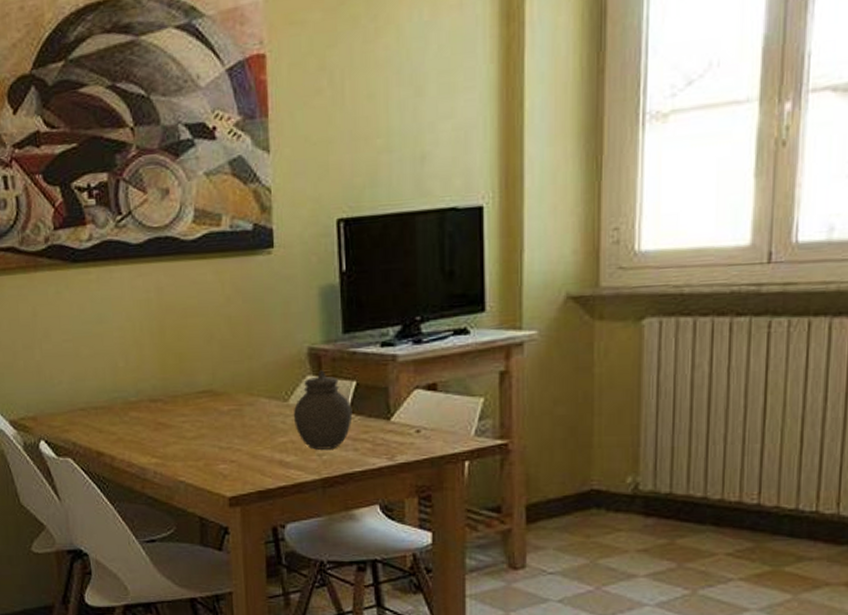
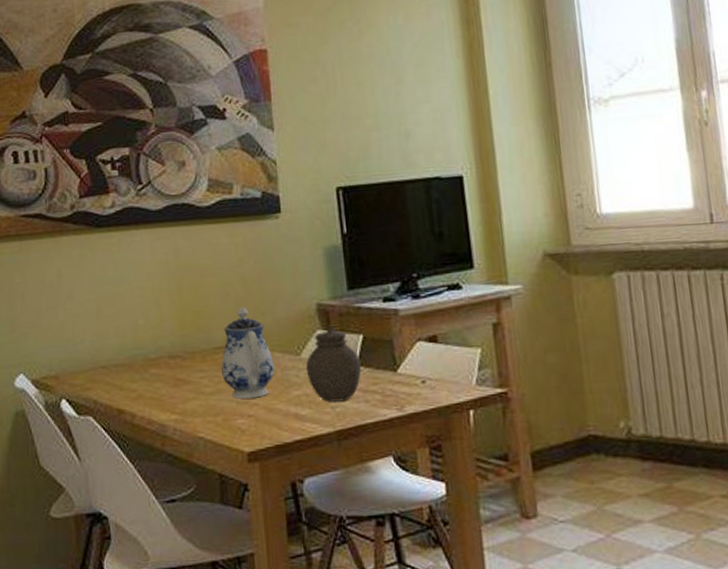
teapot: none [204,351,261,444] -> present [221,308,275,399]

